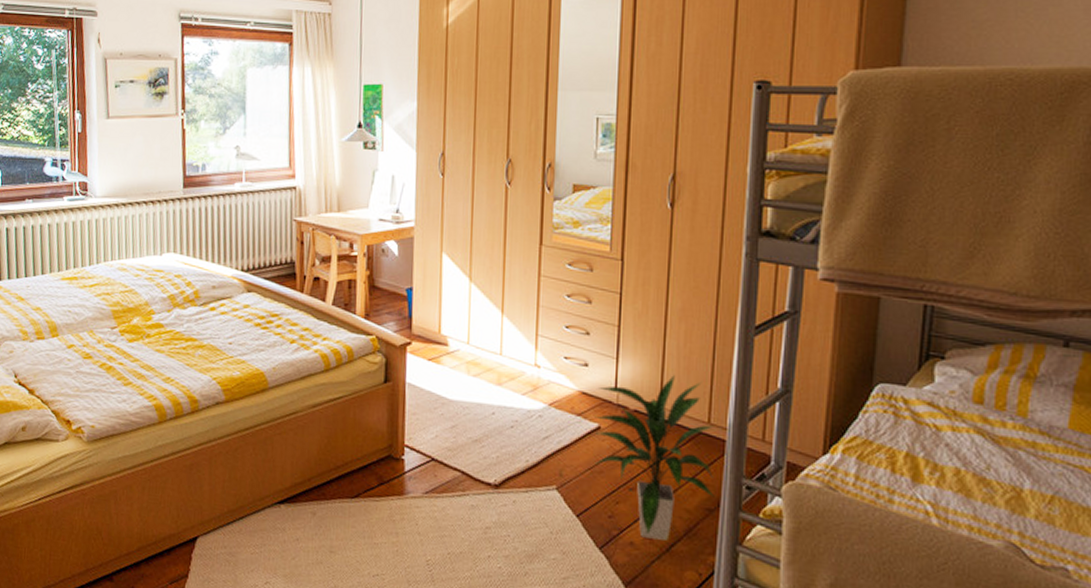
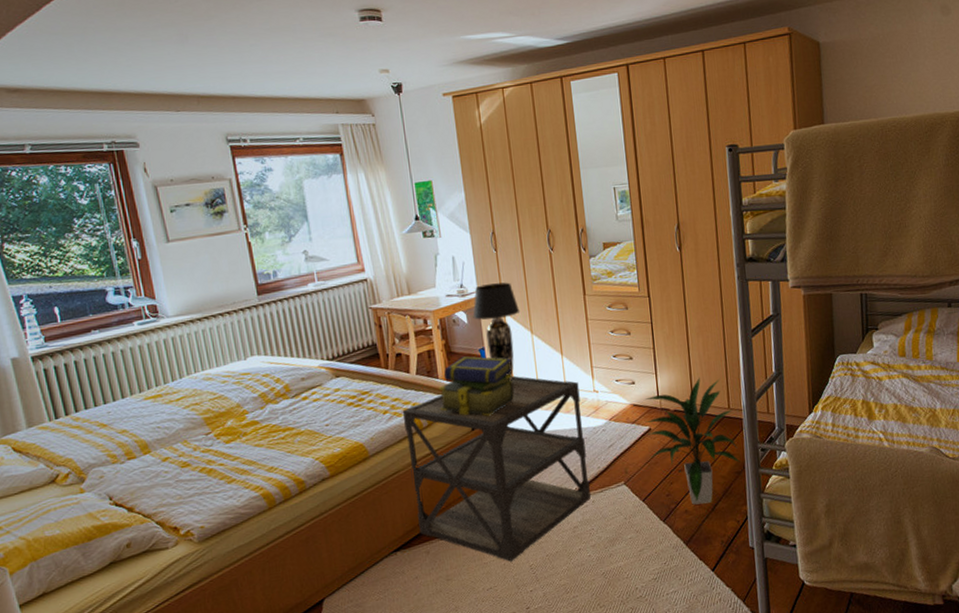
side table: none [309,327,517,550] -> present [402,375,591,562]
stack of books: none [352,294,441,370] -> present [438,356,515,416]
table lamp: none [405,213,461,333] -> present [473,282,520,381]

